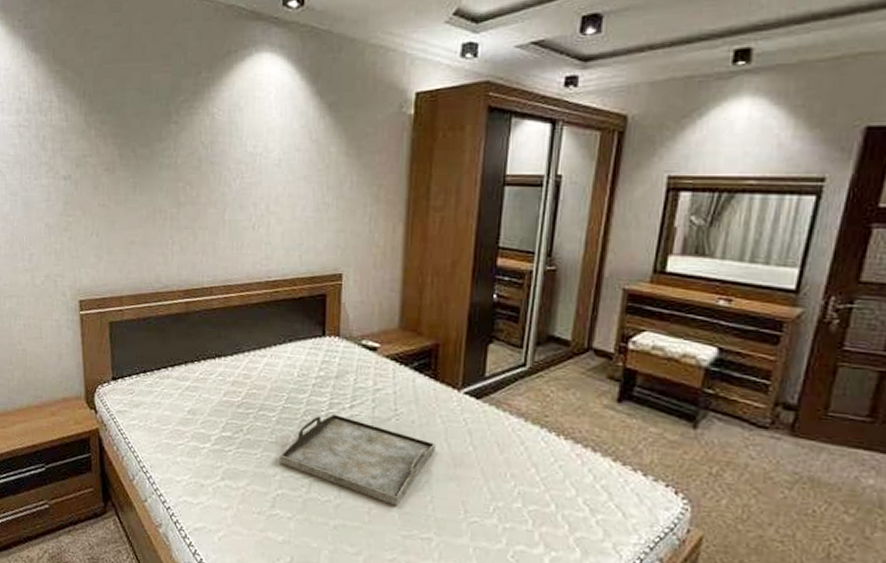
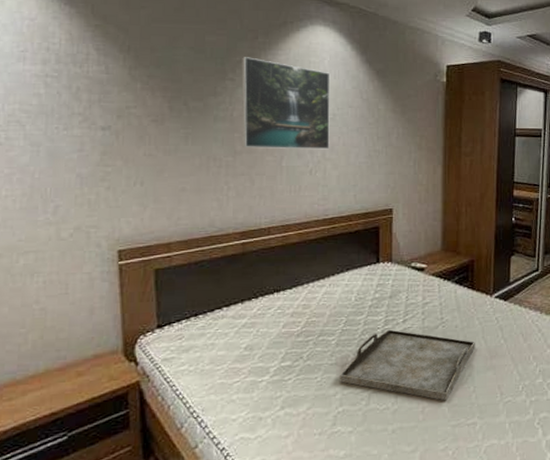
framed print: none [185,95,276,202] -> present [241,57,330,150]

